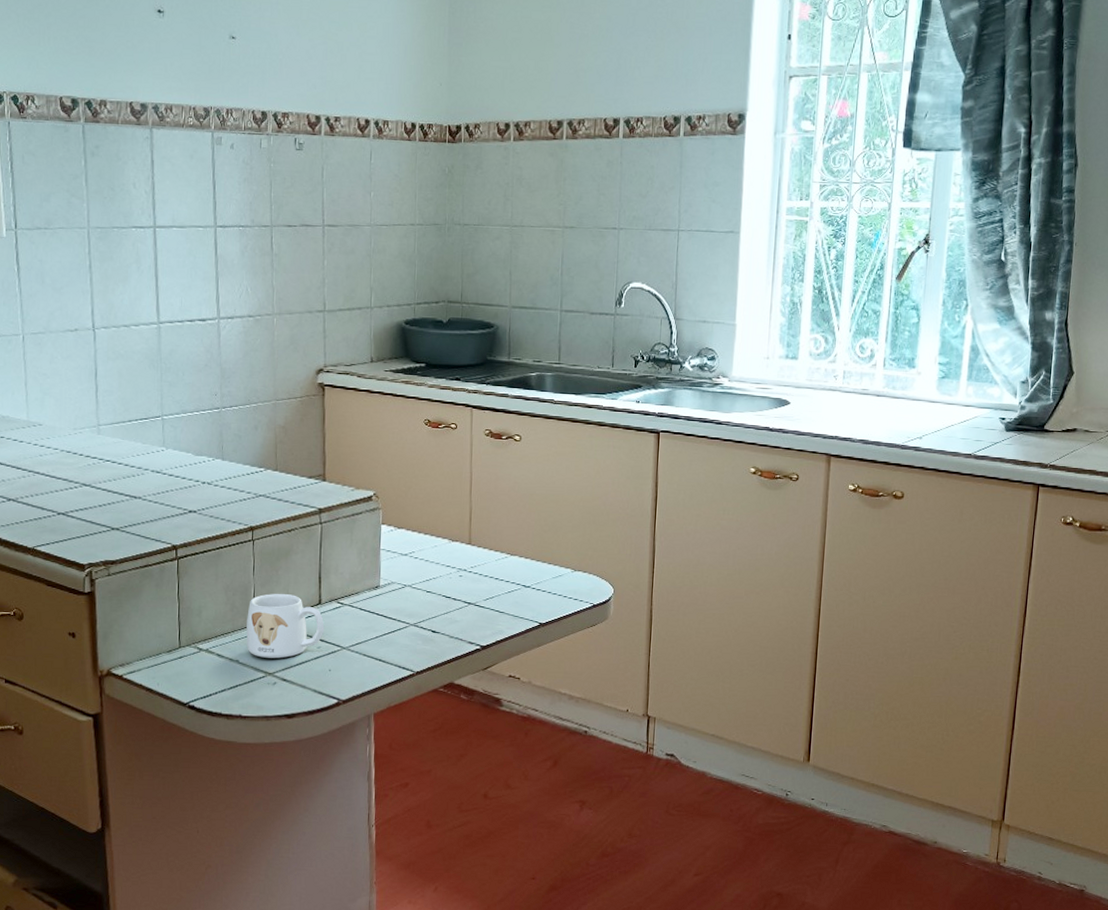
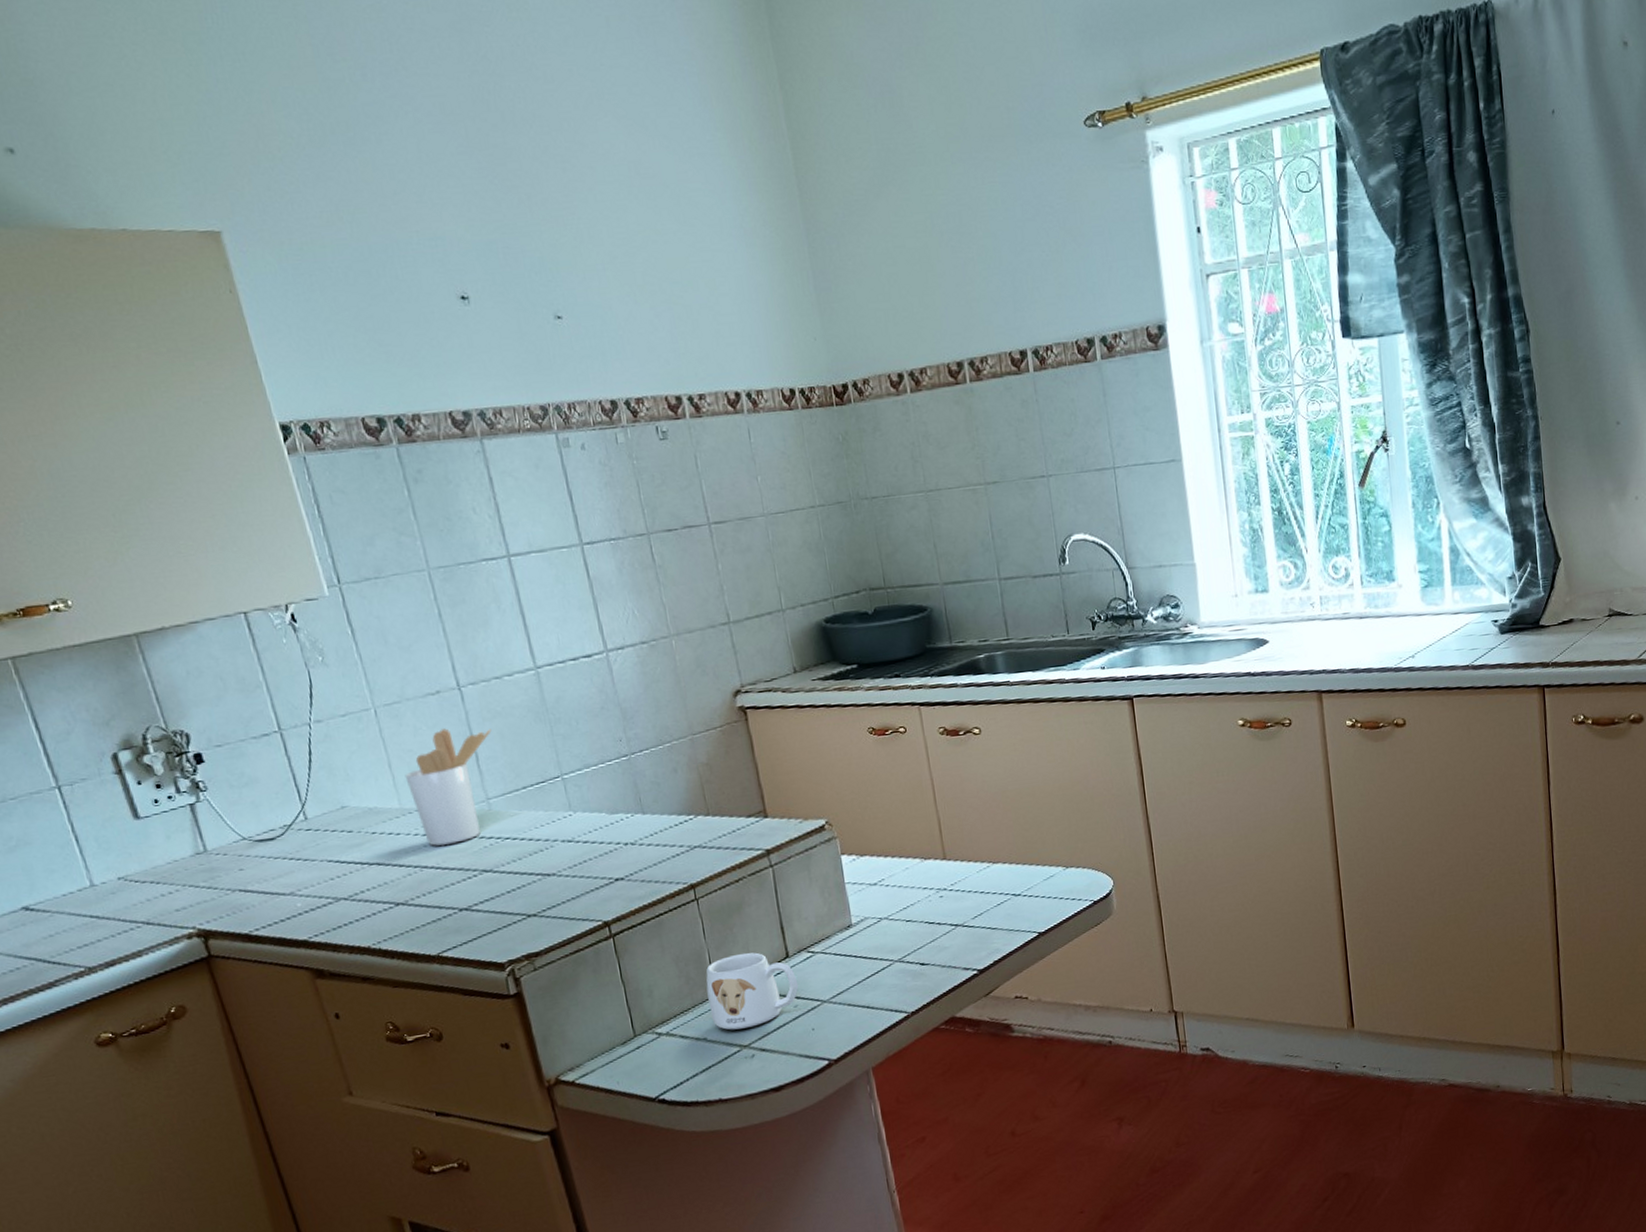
utensil holder: none [36,361,113,458] -> present [404,728,492,846]

